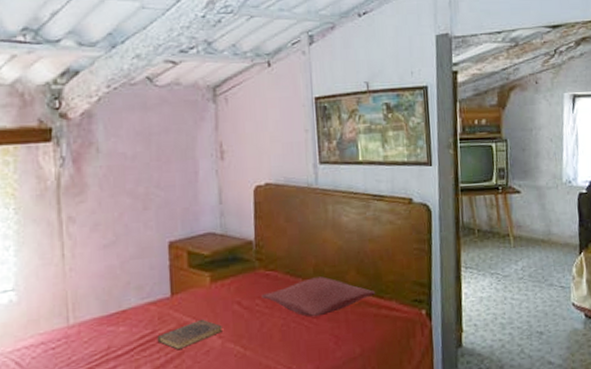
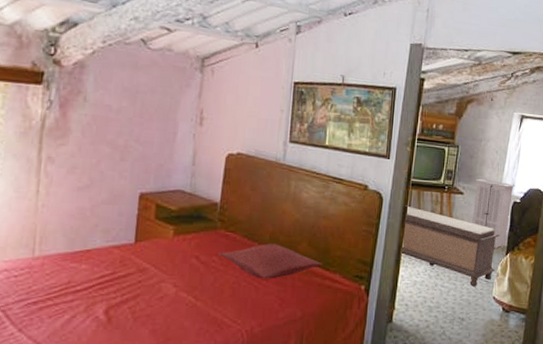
book: present [157,319,222,351] -> none [116,267,178,293]
bench: none [457,214,570,295] -> present [400,205,500,286]
storage cabinet: none [531,172,578,249] -> present [471,178,515,249]

